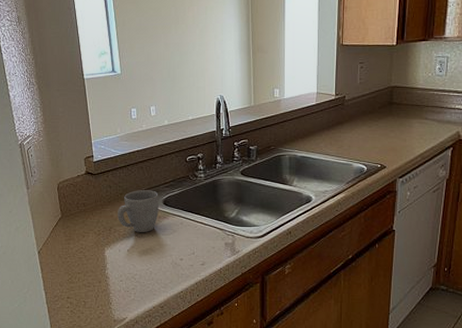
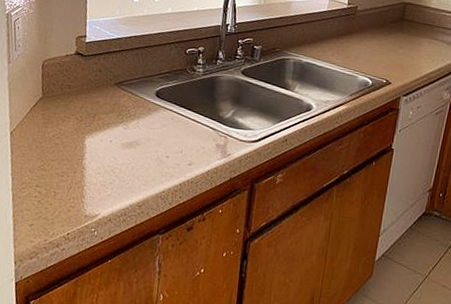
mug: present [118,190,159,232] -> none [104,78,152,124]

